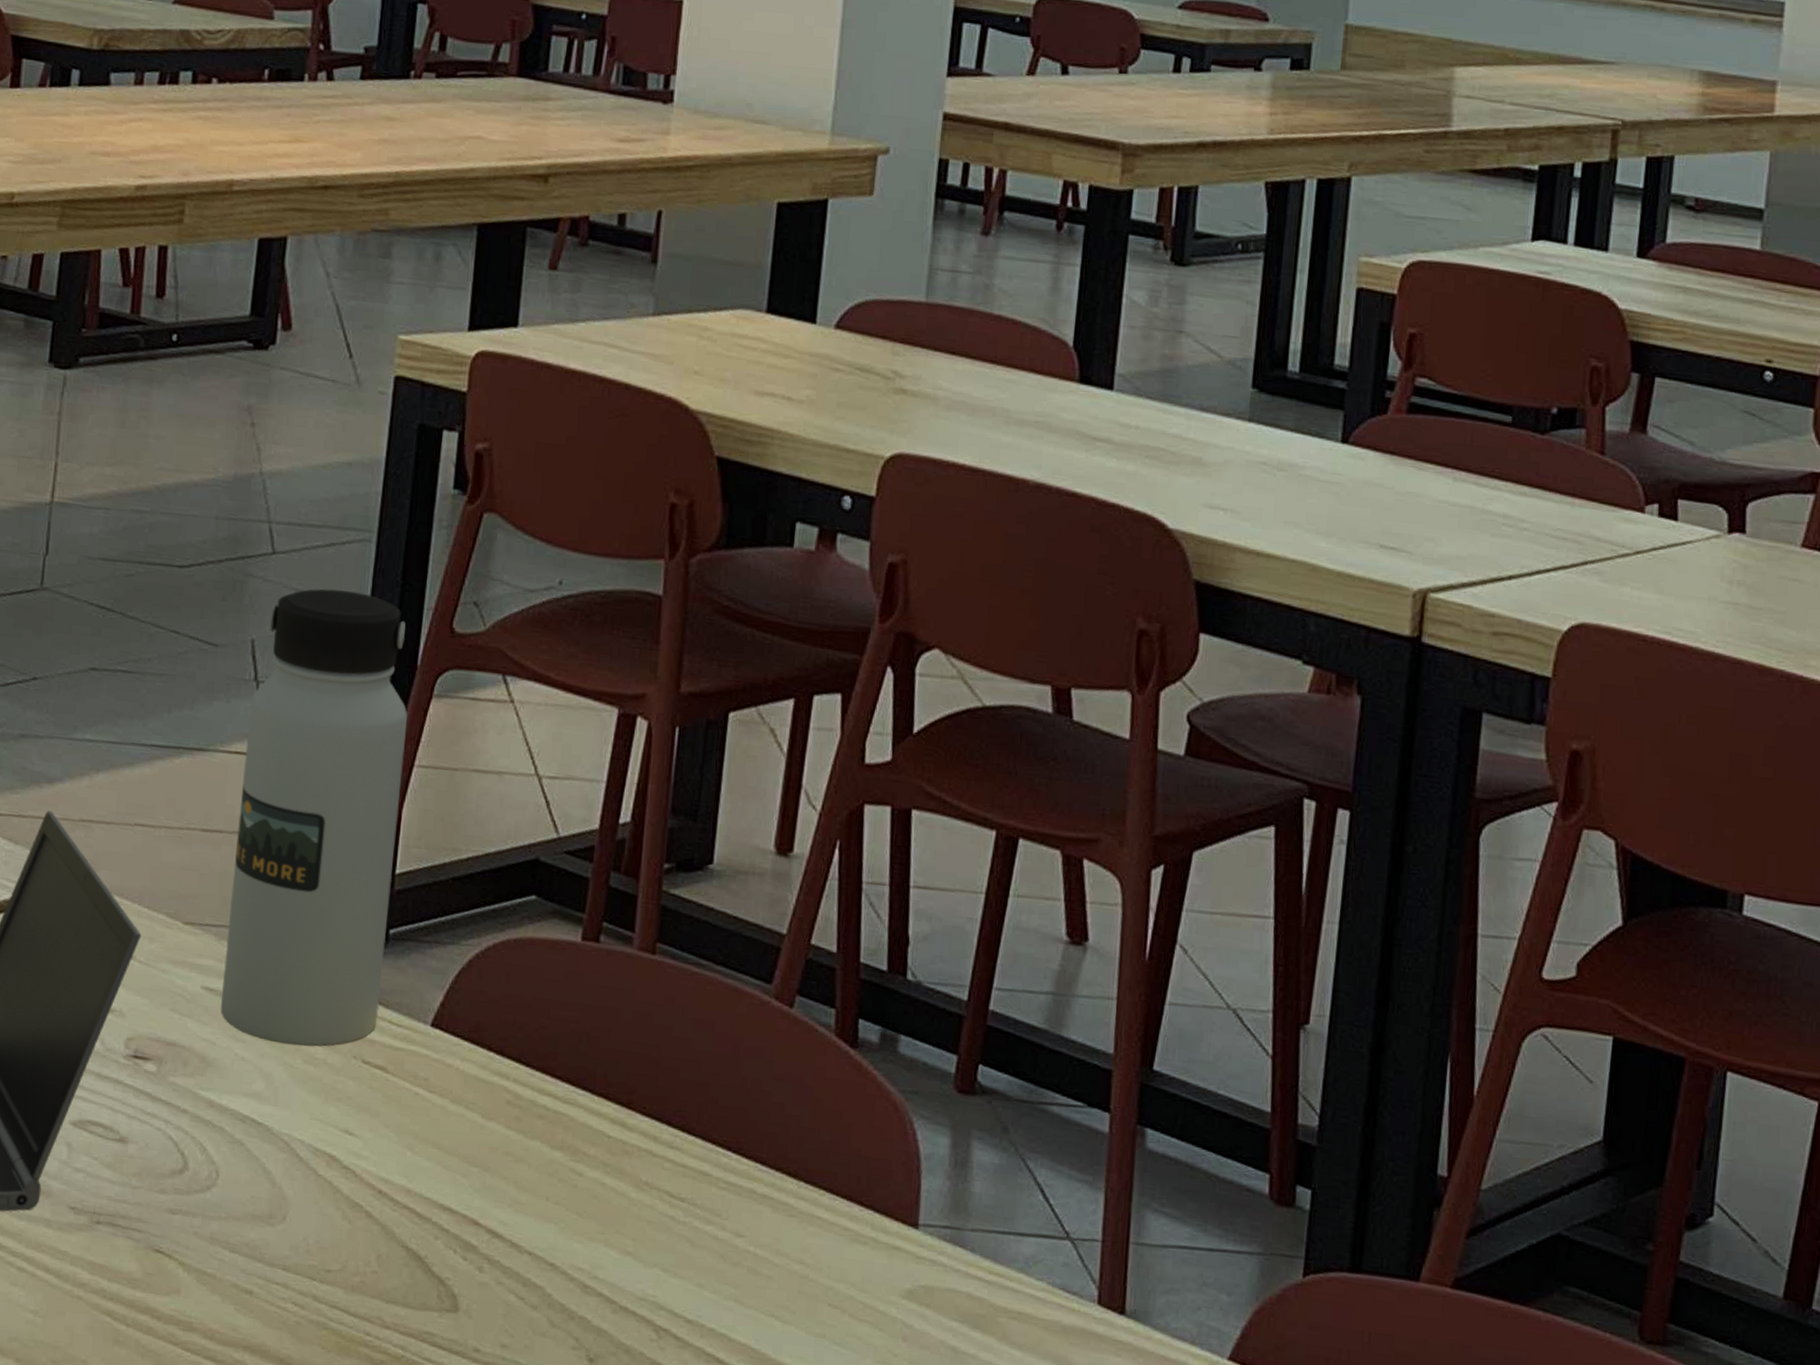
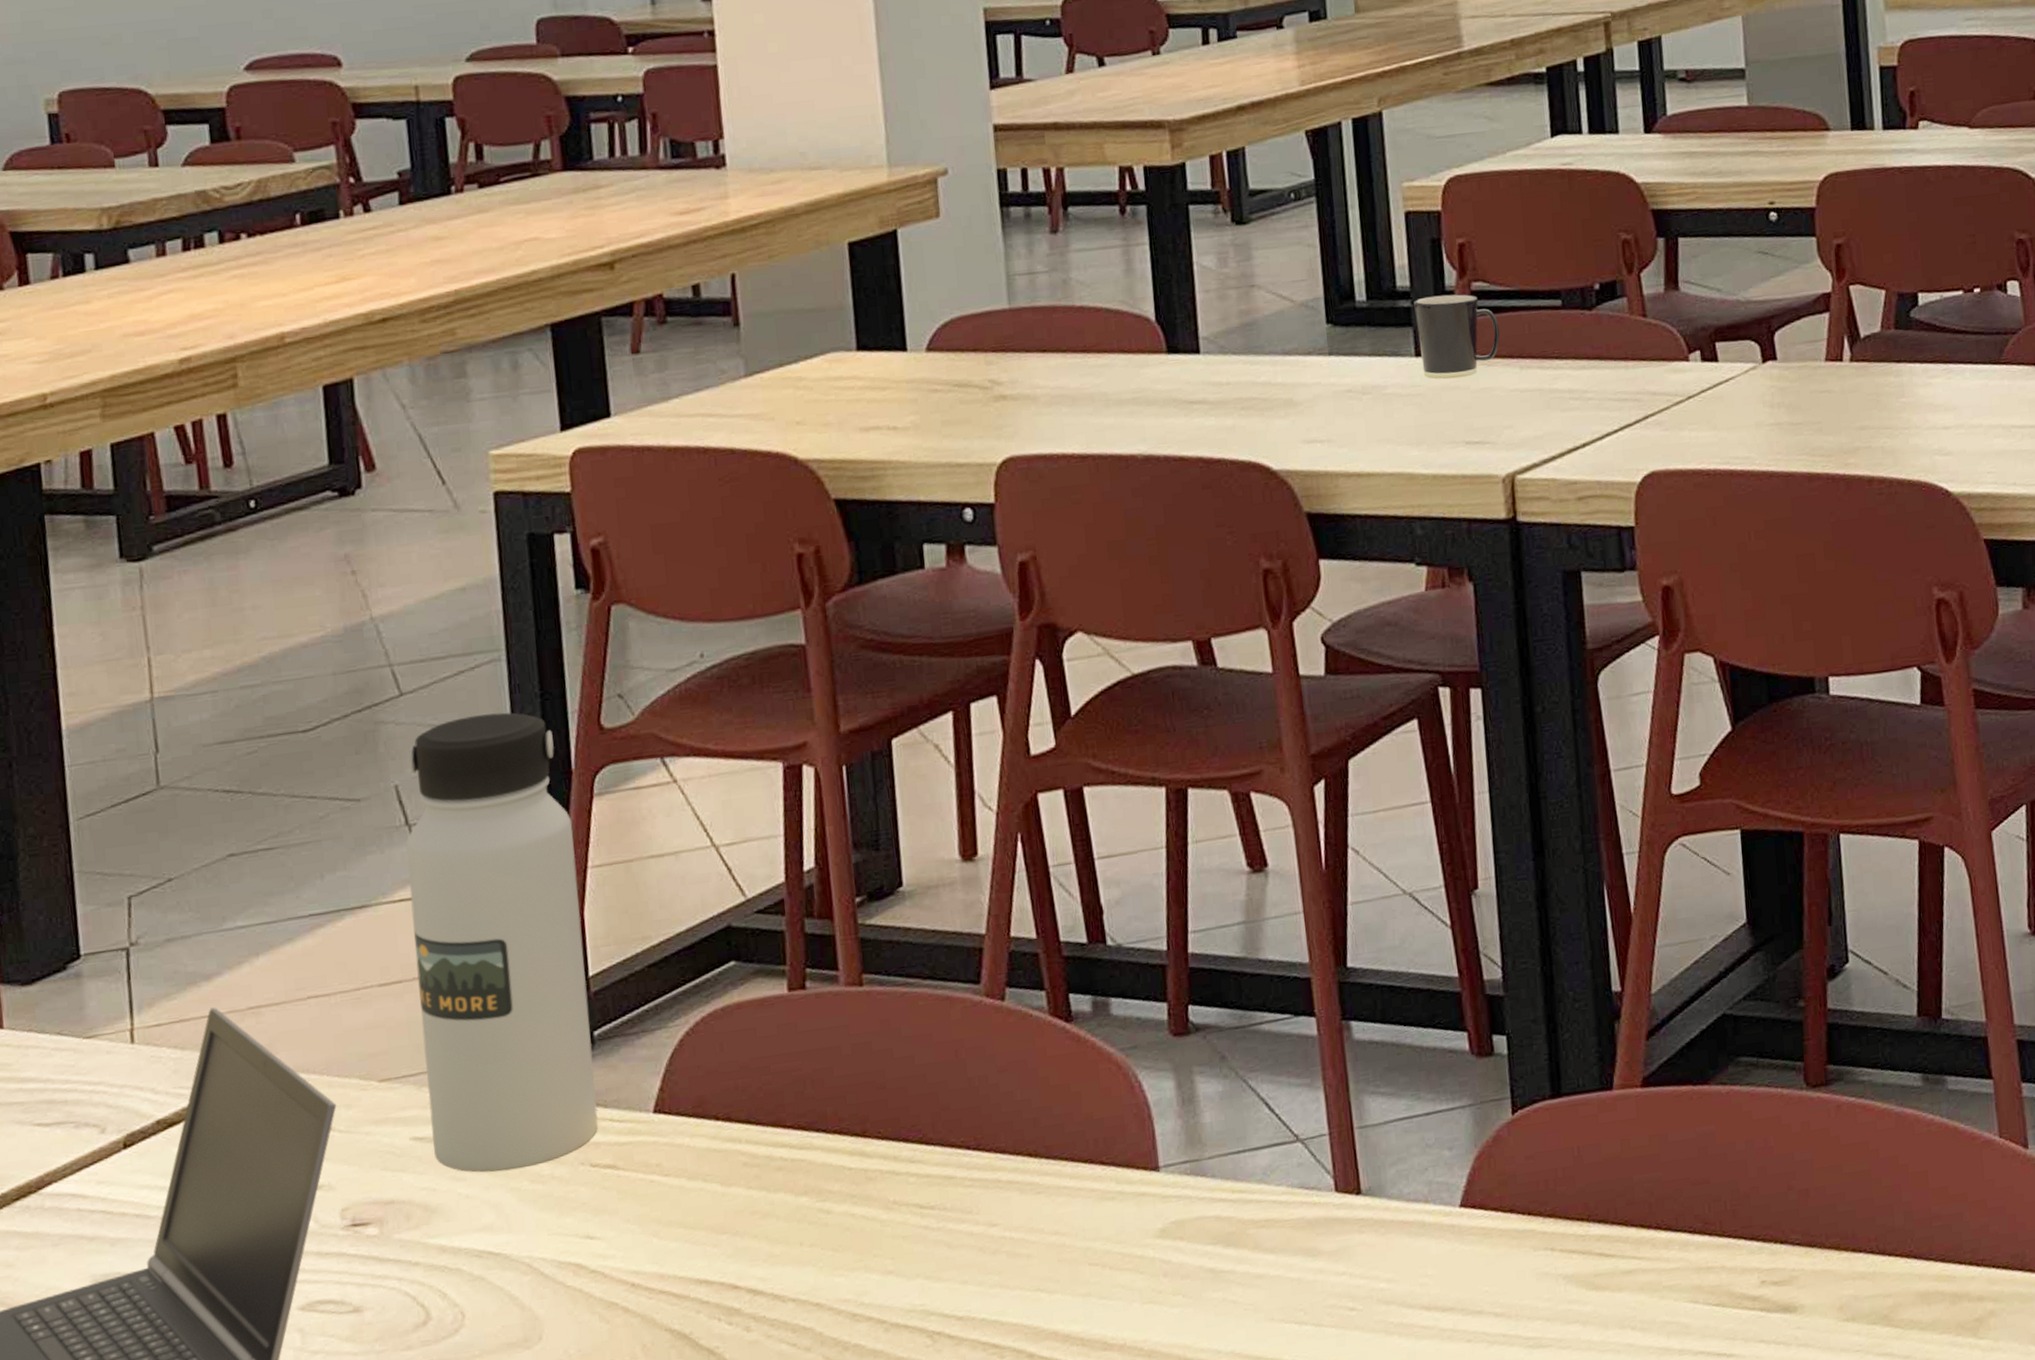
mug: none [1347,382,1438,476] -> present [1414,294,1500,379]

